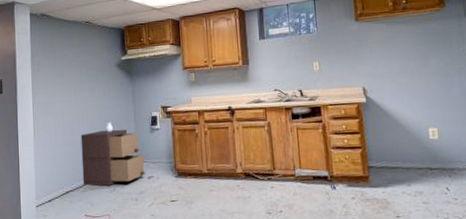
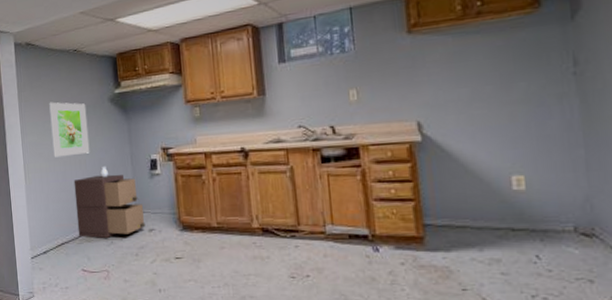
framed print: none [60,66,97,115] -> present [49,102,90,158]

